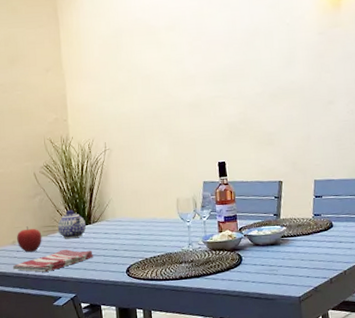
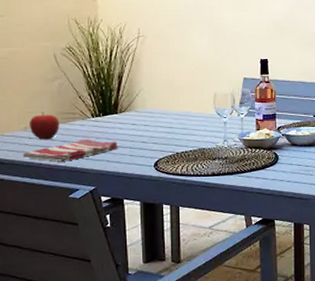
teapot: present [57,209,86,239] -> none [78,97,111,128]

